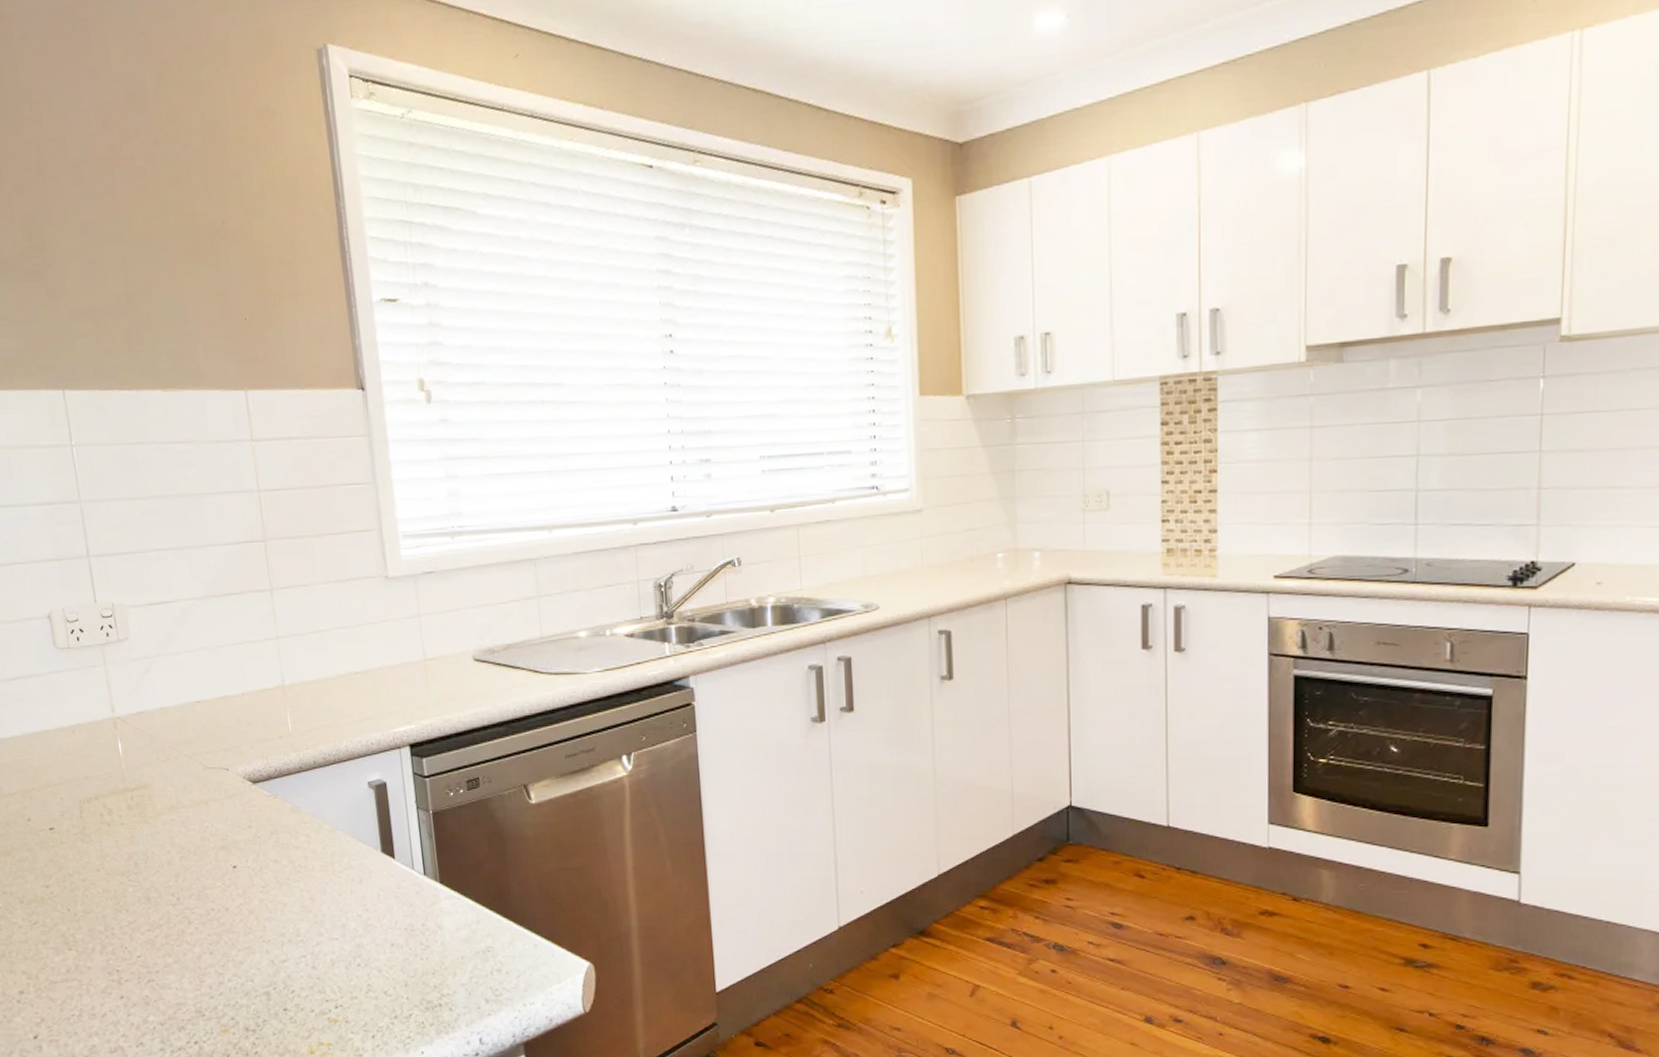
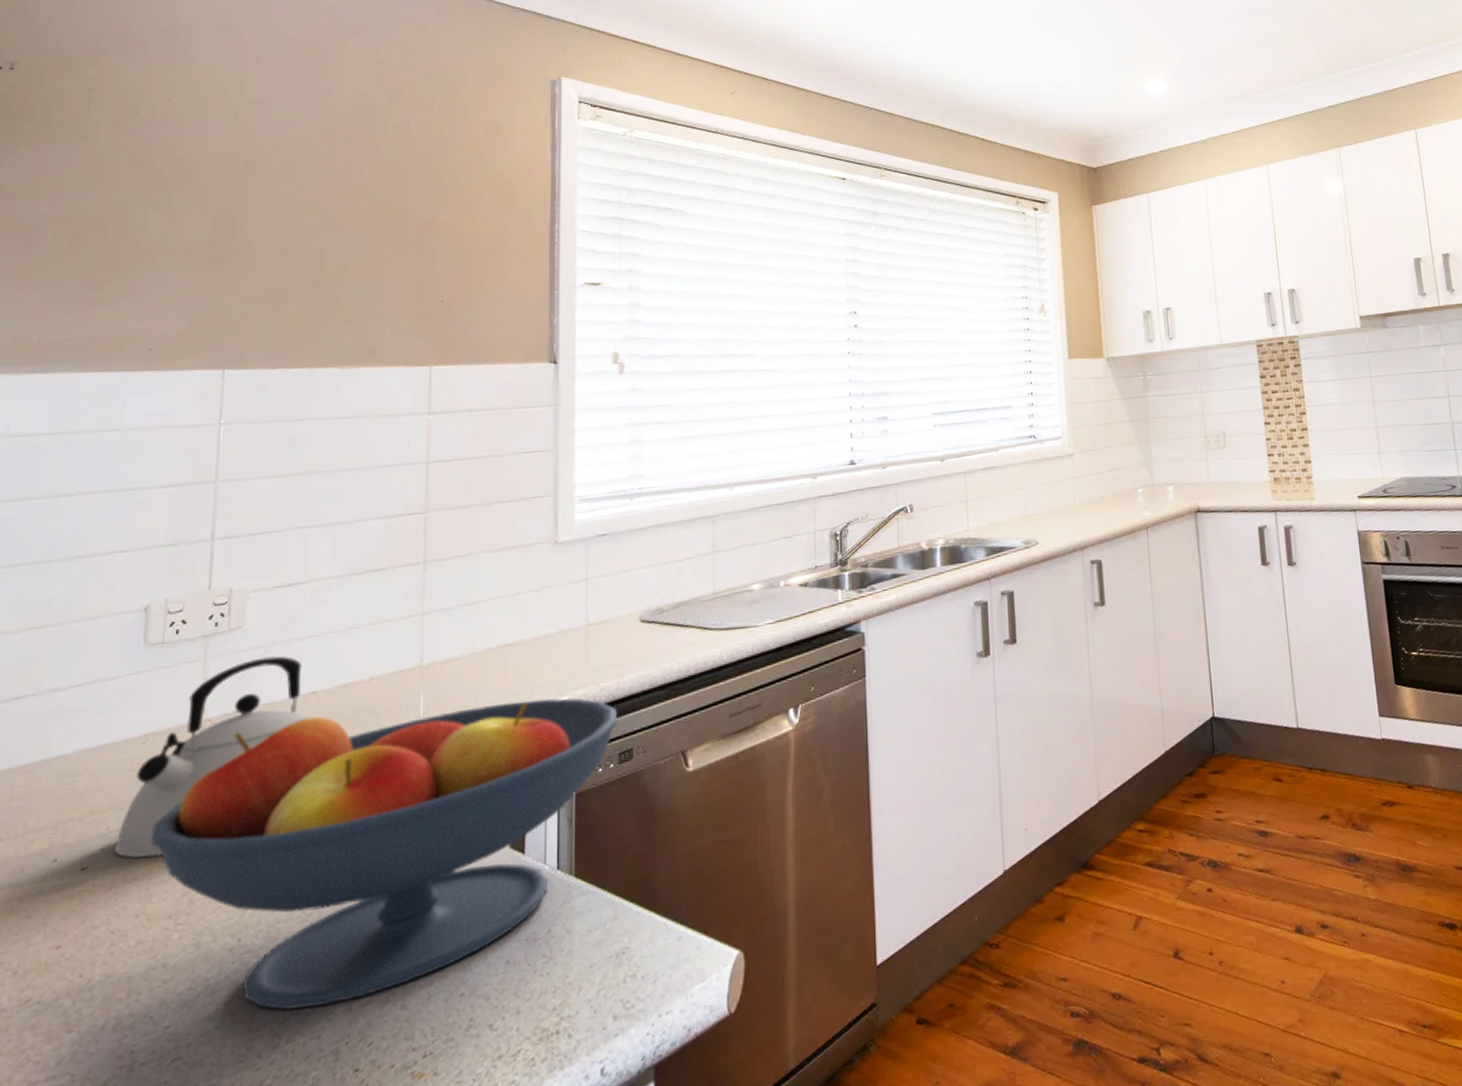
kettle: none [70,667,198,826] -> present [114,656,309,859]
fruit bowl: none [94,723,463,958] -> present [151,697,618,1011]

